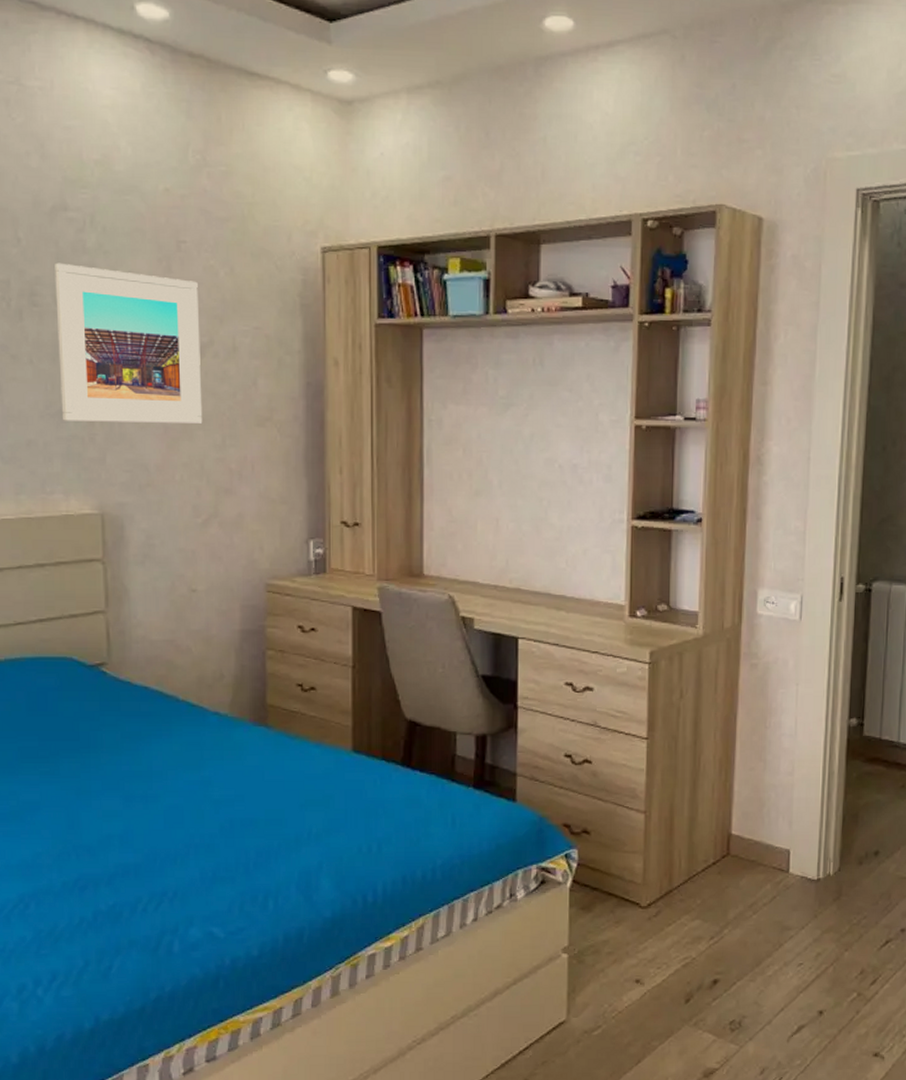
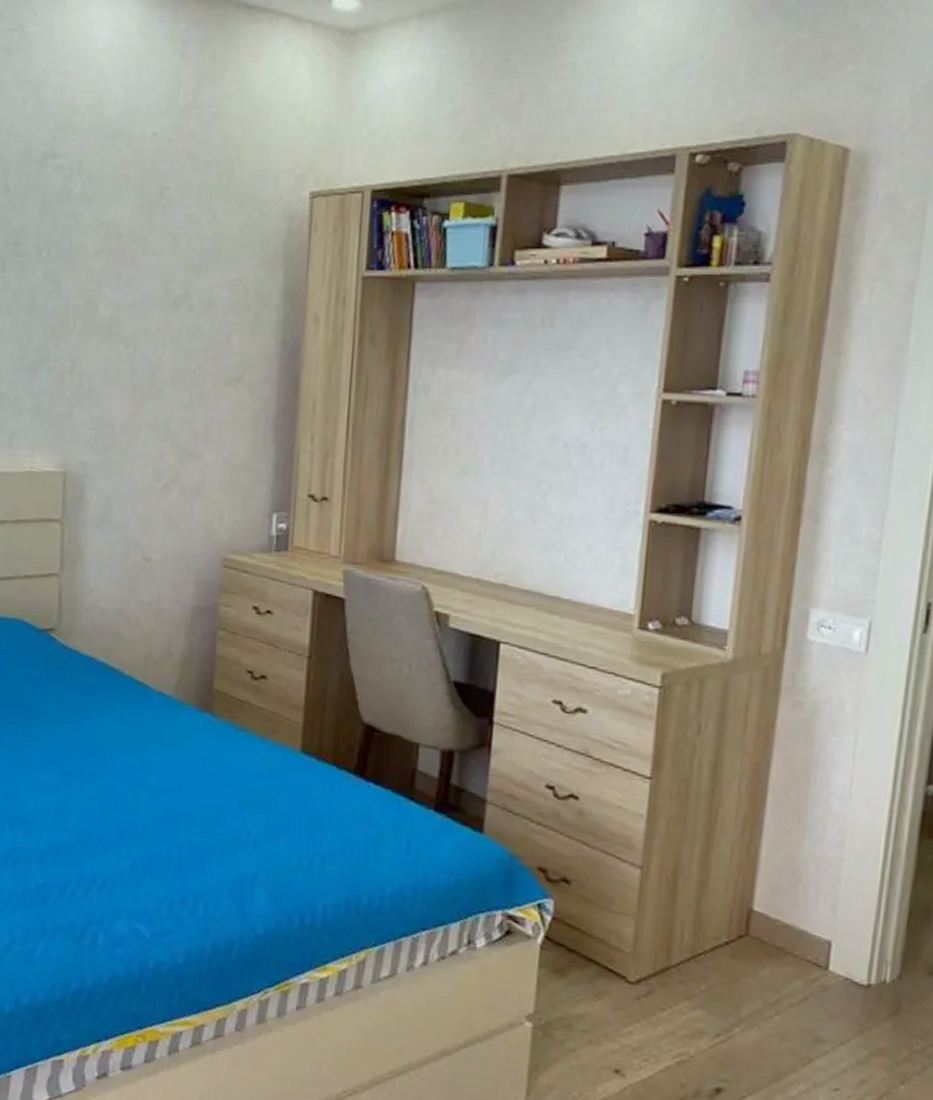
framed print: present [55,262,203,425] -> none [34,211,178,383]

